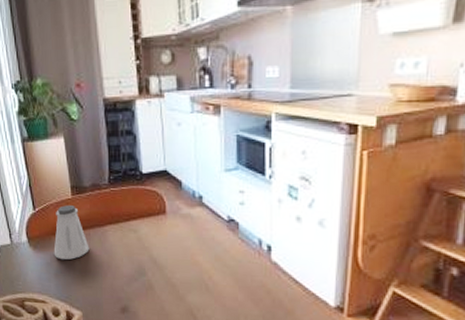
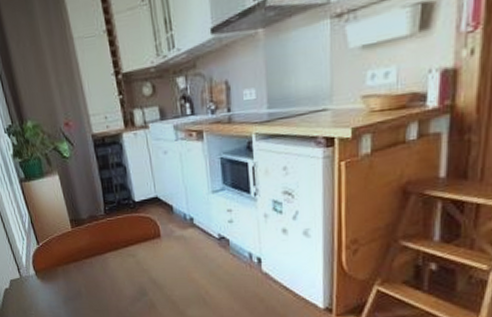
saltshaker: present [54,205,90,260] -> none [58,237,93,288]

